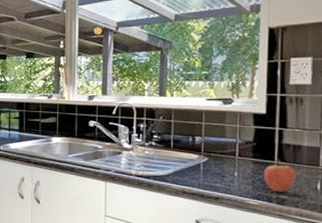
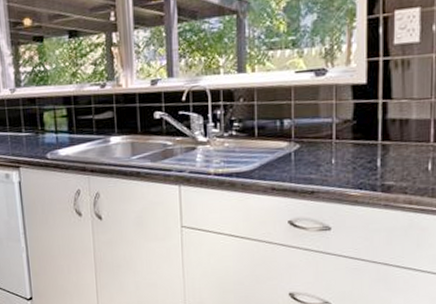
fruit: present [263,159,296,193] -> none [365,138,403,179]

